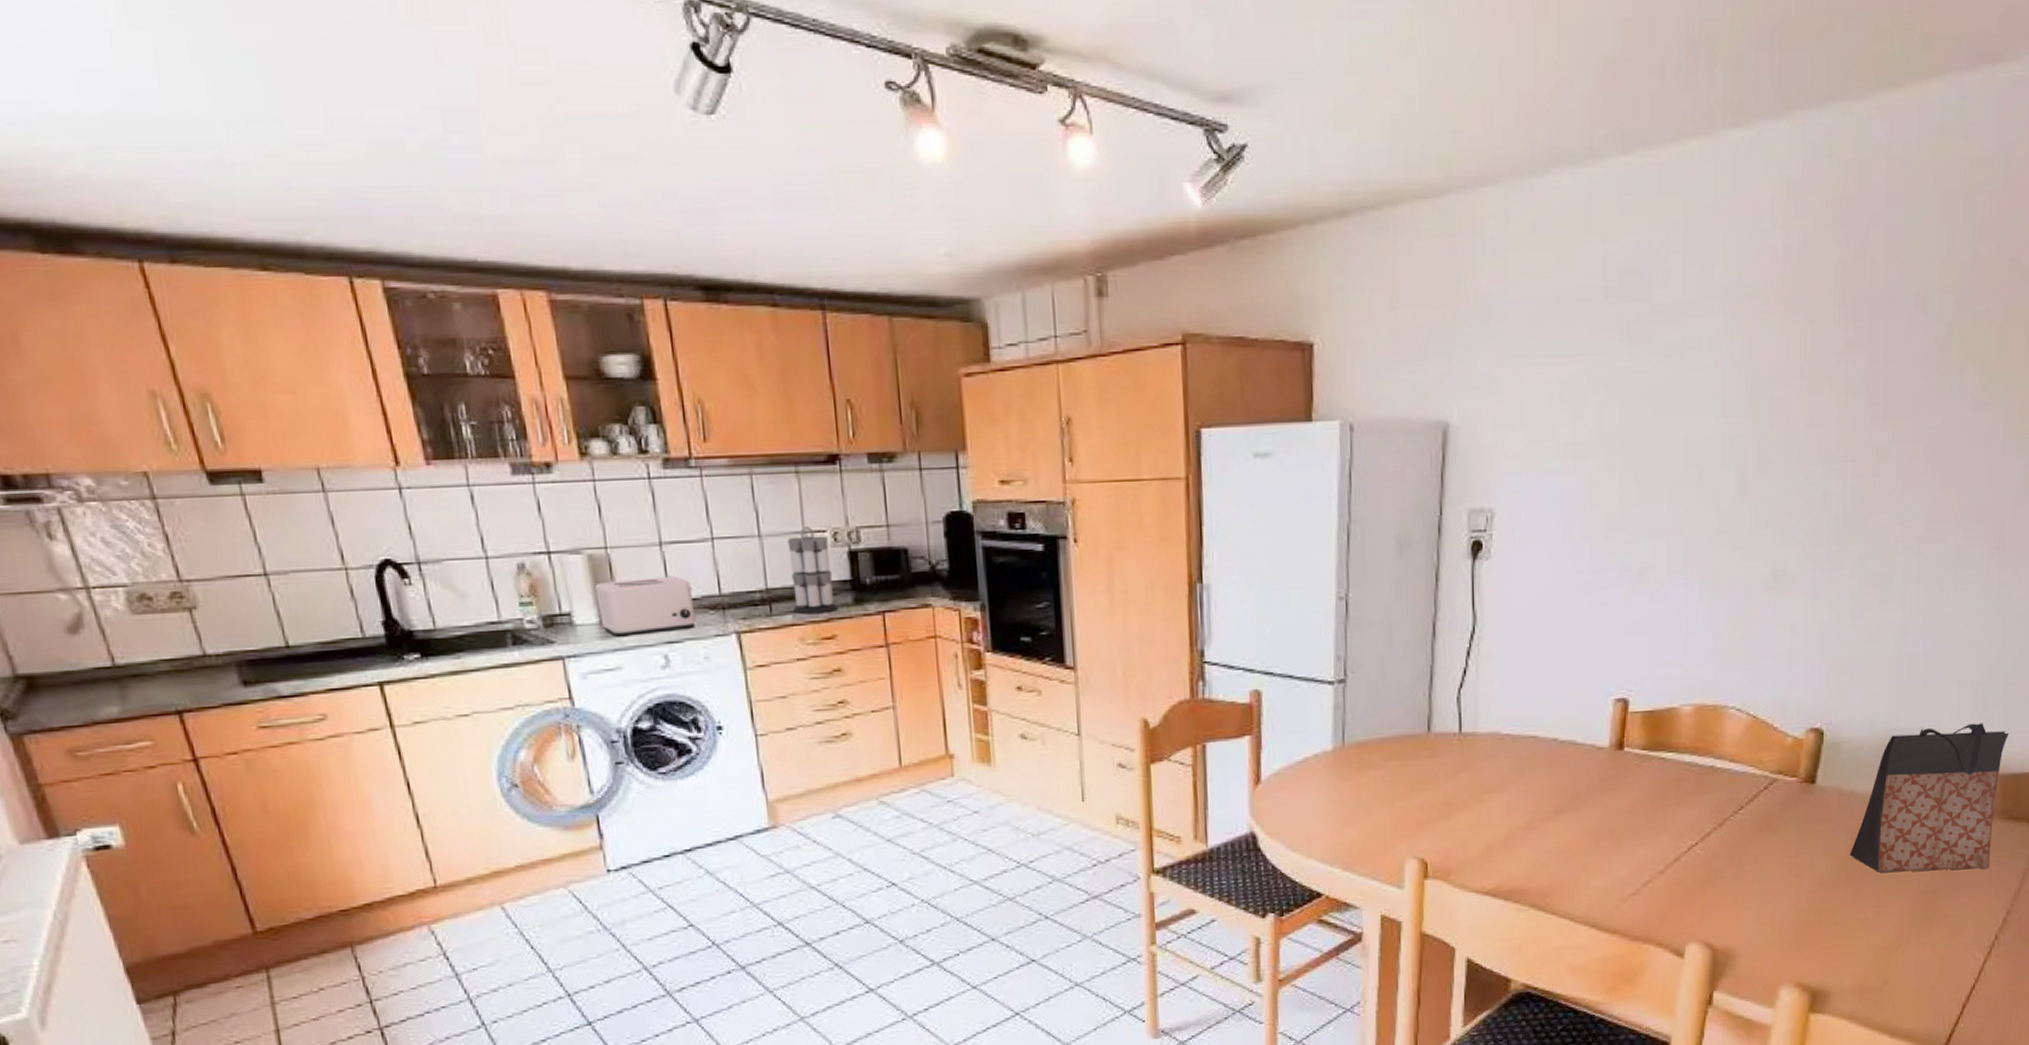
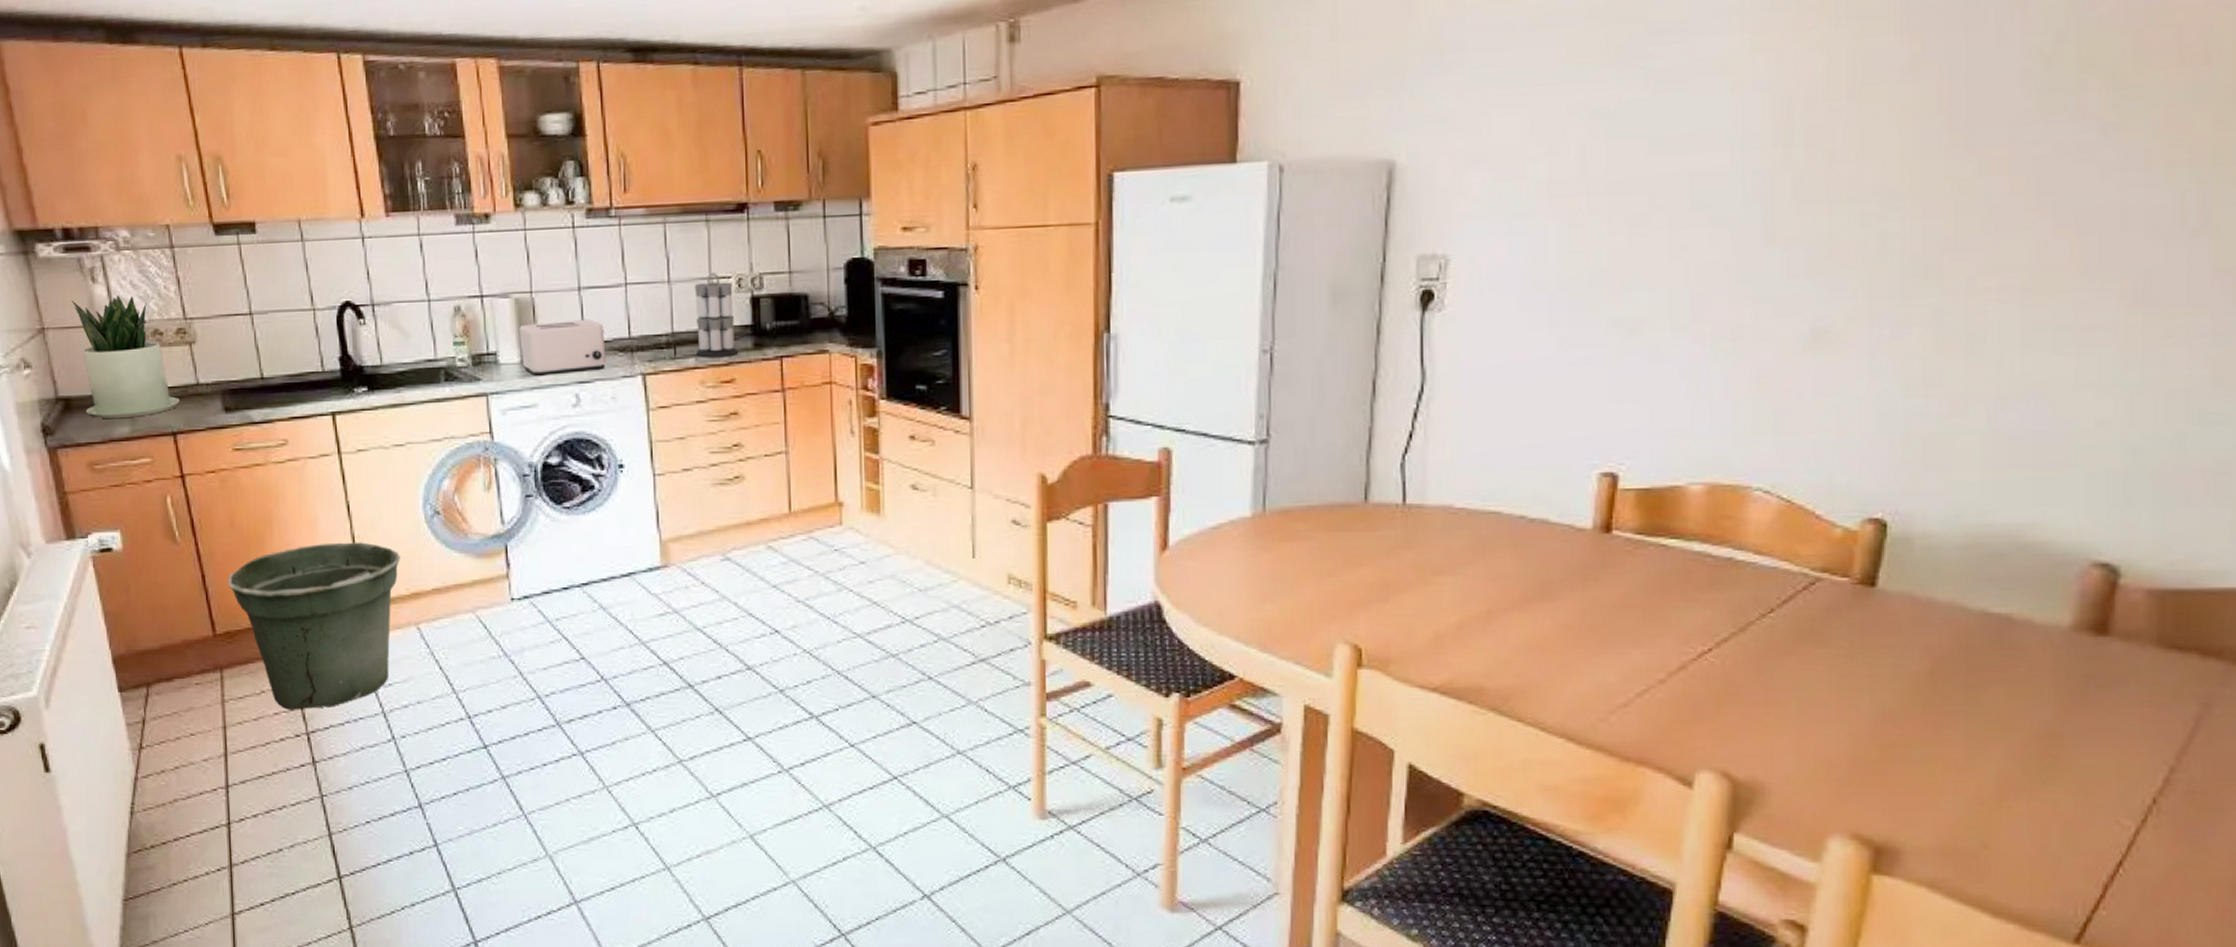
planter: none [22,554,183,699] -> present [71,295,180,419]
flower pot: none [265,821,476,1006] -> present [227,542,400,710]
bag: present [1849,723,2010,873] -> none [1927,522,2167,709]

